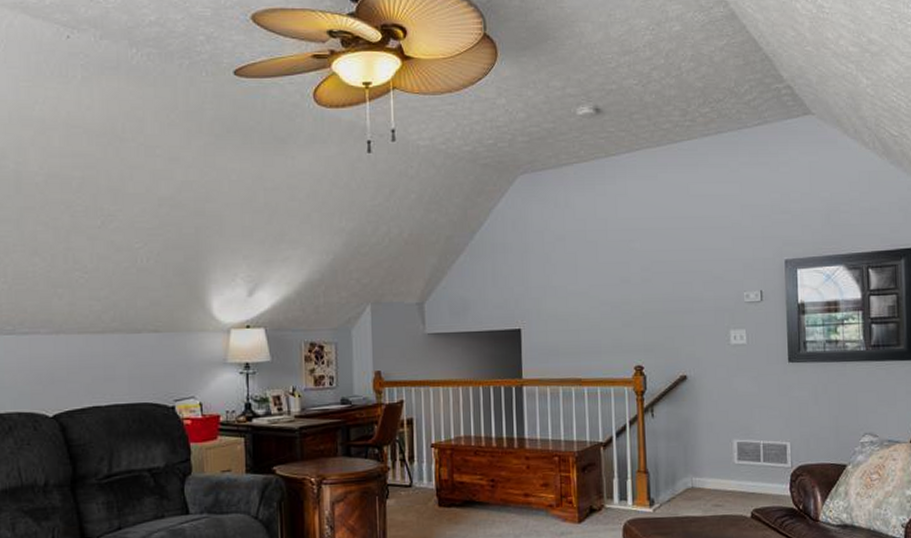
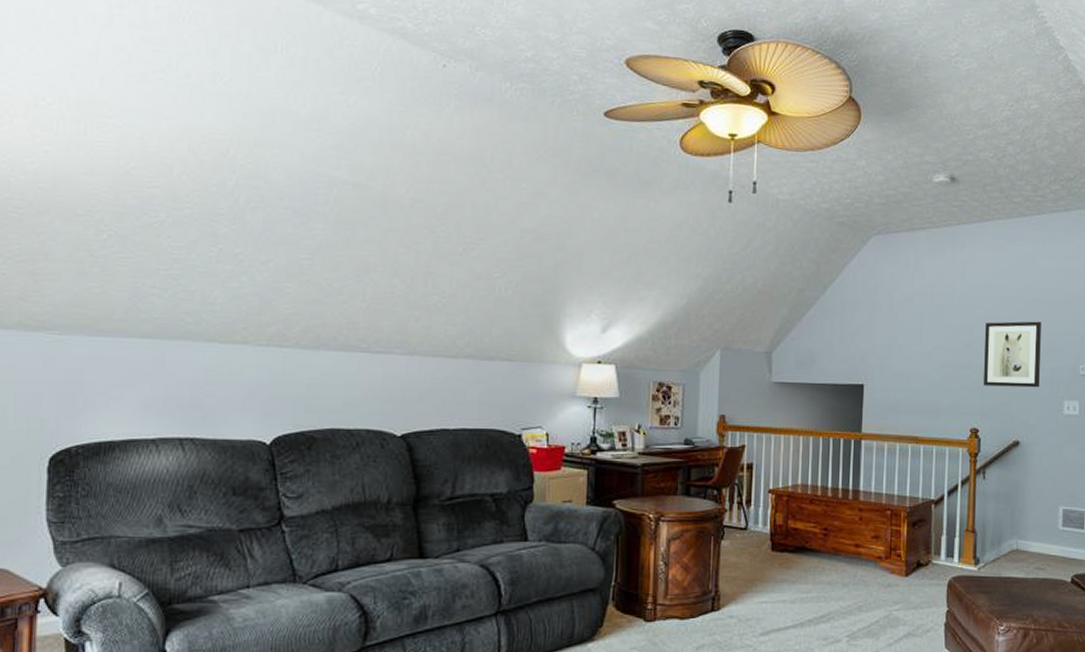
wall art: none [643,250,703,321] -> present [984,321,1041,388]

